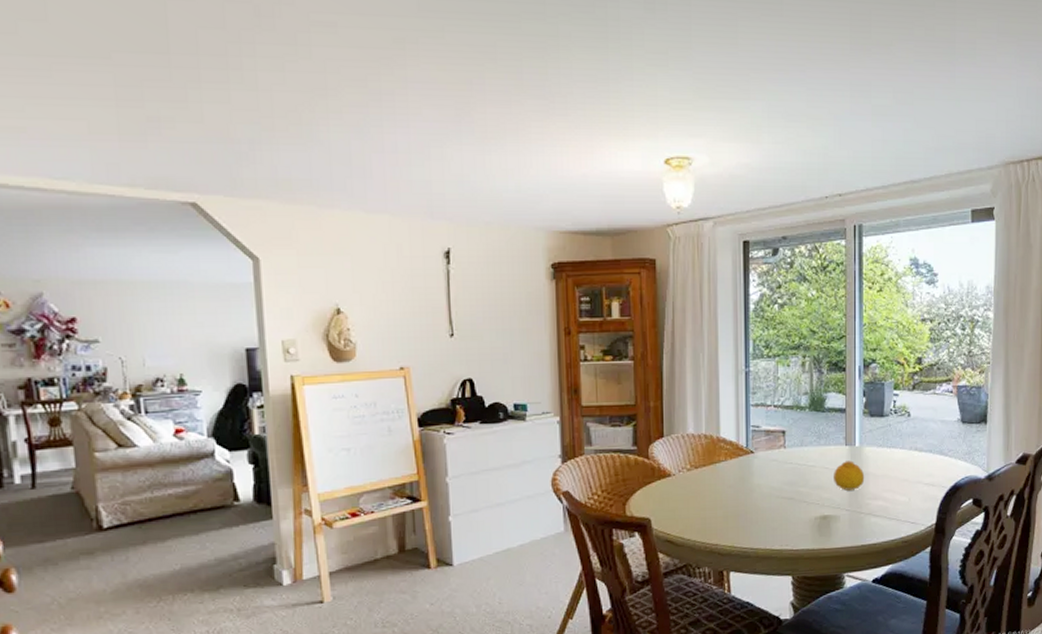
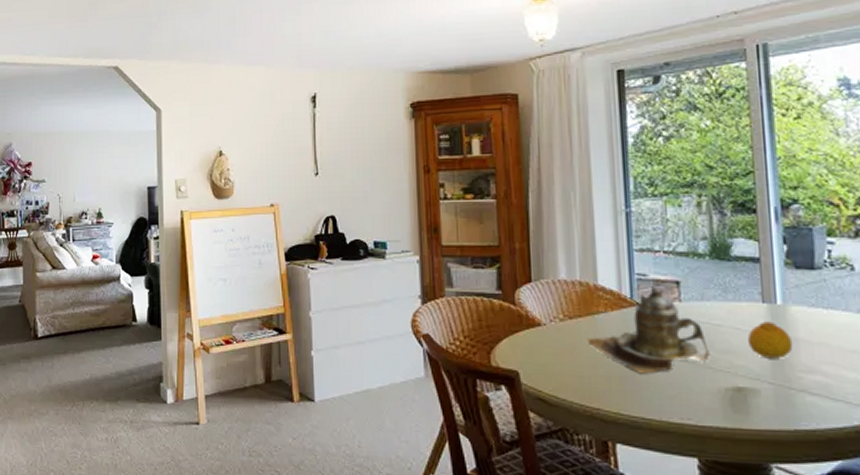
teapot: none [710,436,806,512] -> present [587,286,712,374]

